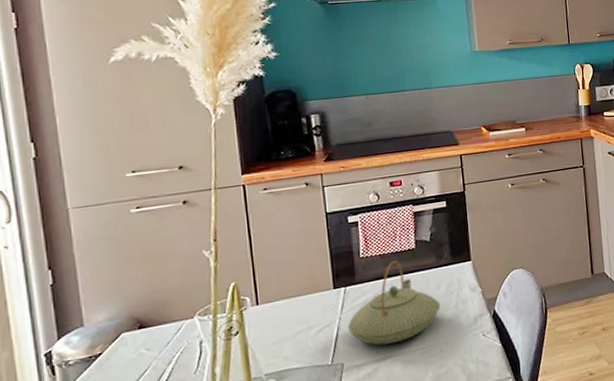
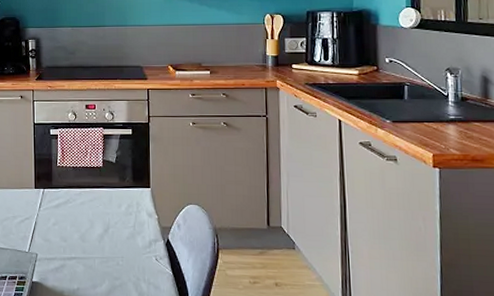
teapot: present [348,259,440,346] -> none [44,173,120,247]

